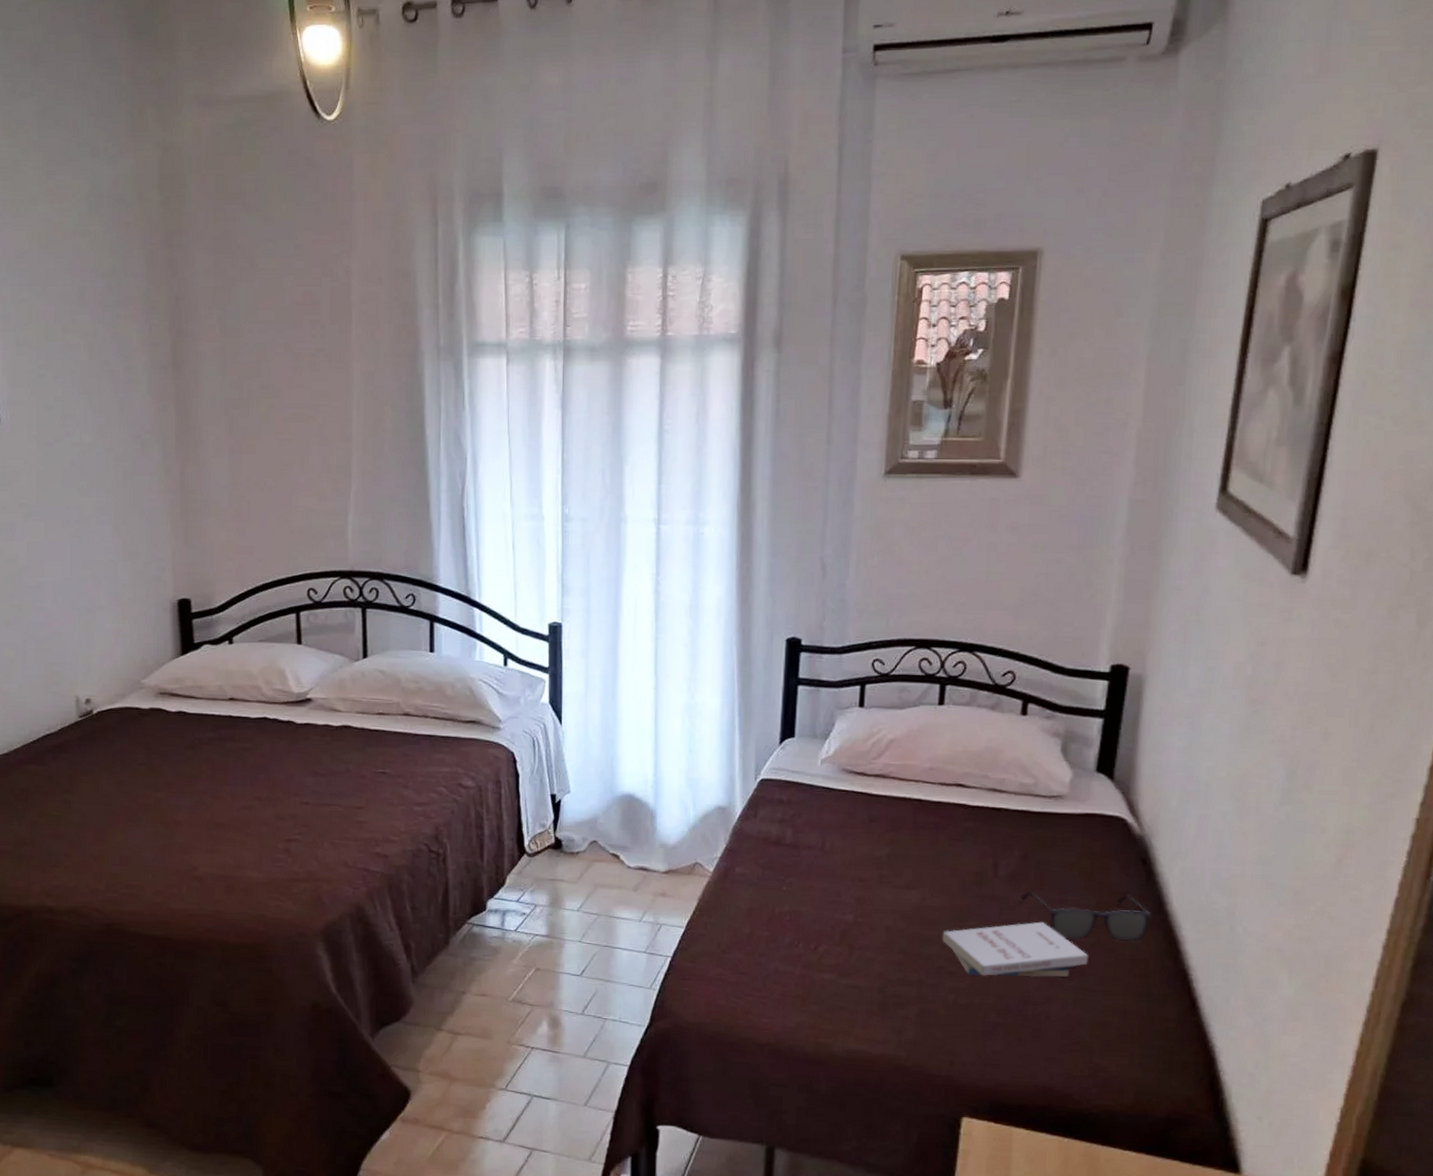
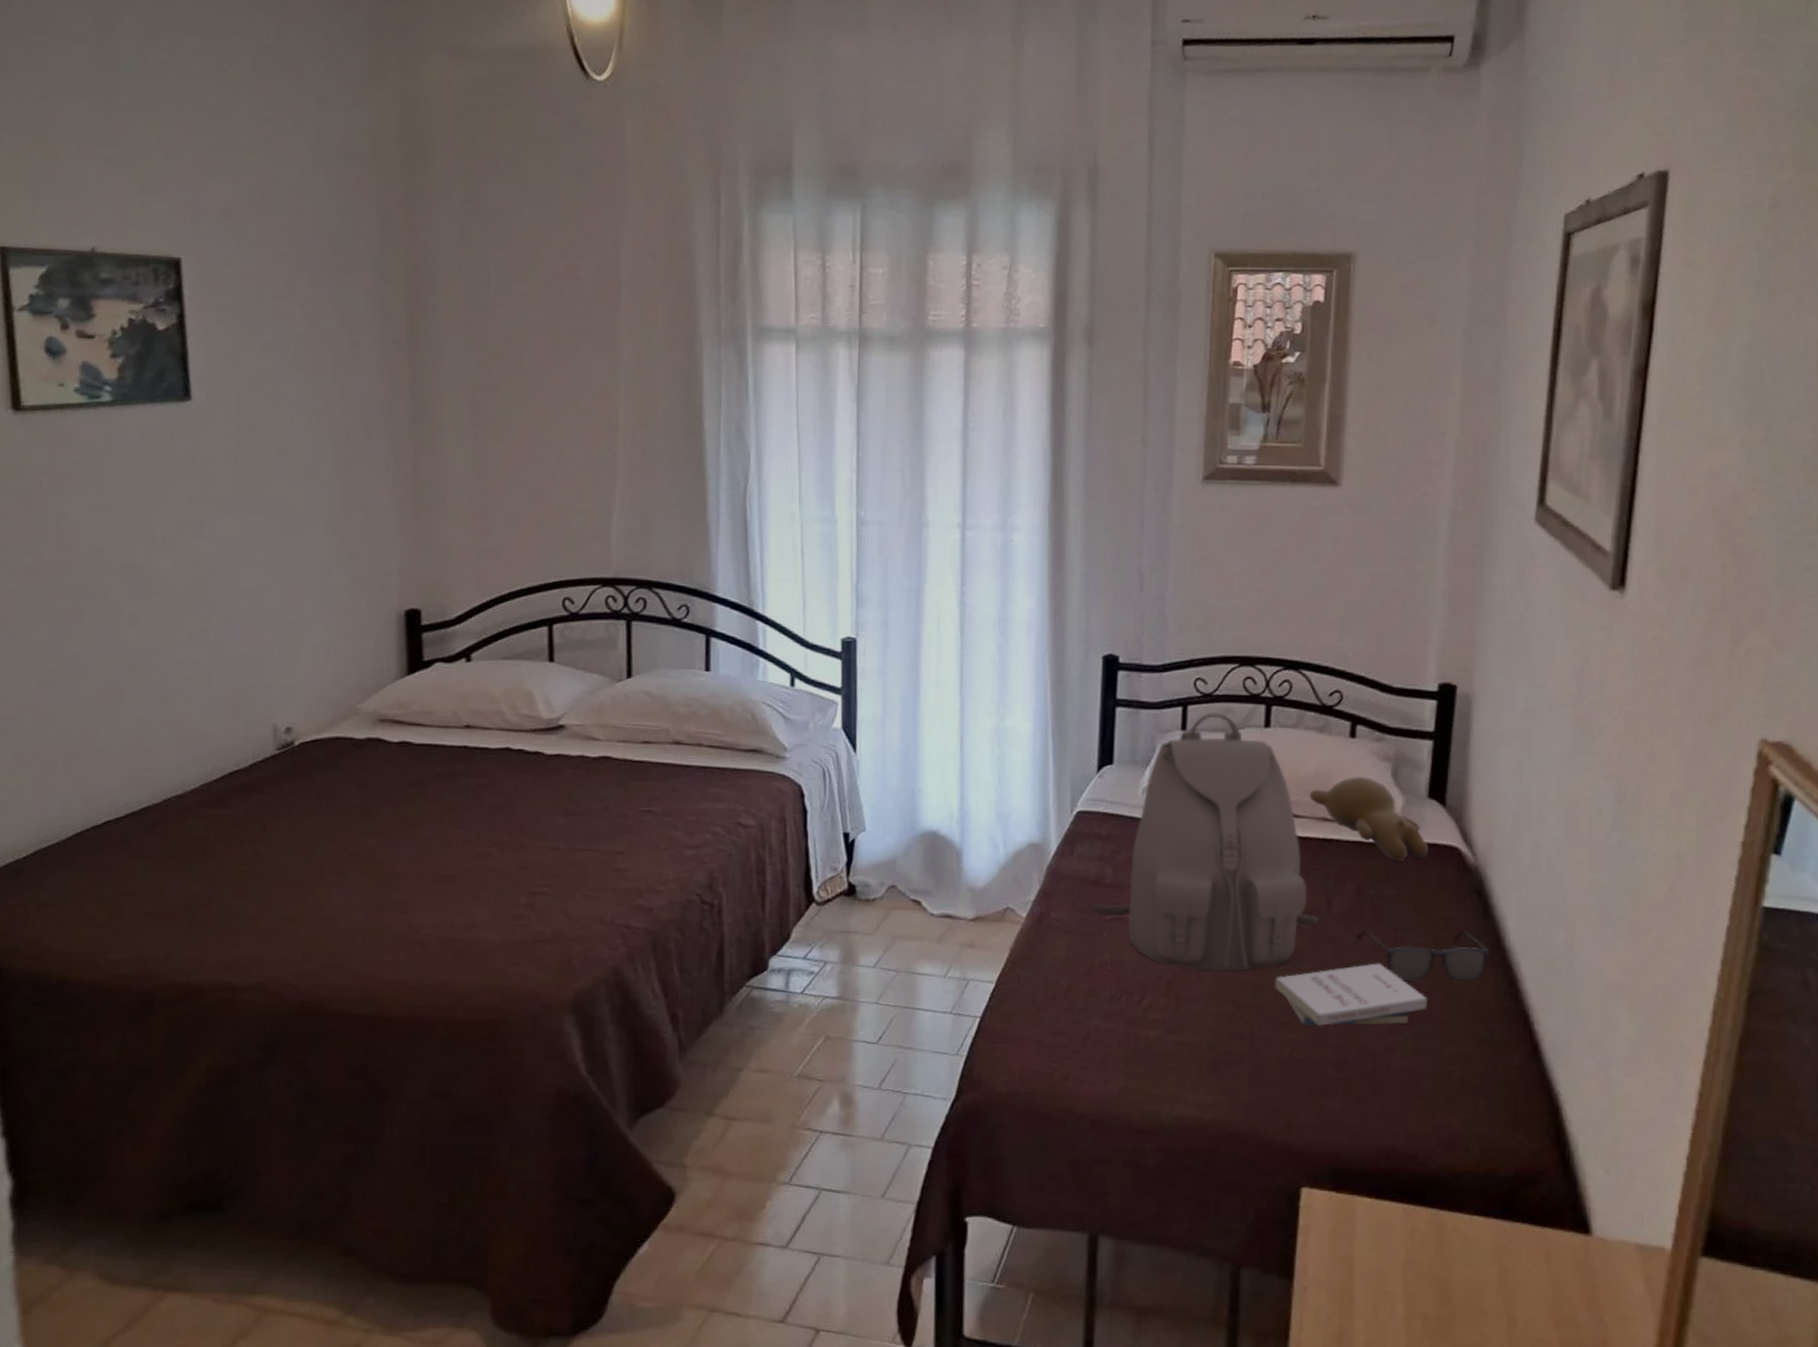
backpack: none [772,691,986,925] -> present [1091,712,1320,972]
teddy bear: none [980,750,1095,830] -> present [1309,776,1429,862]

